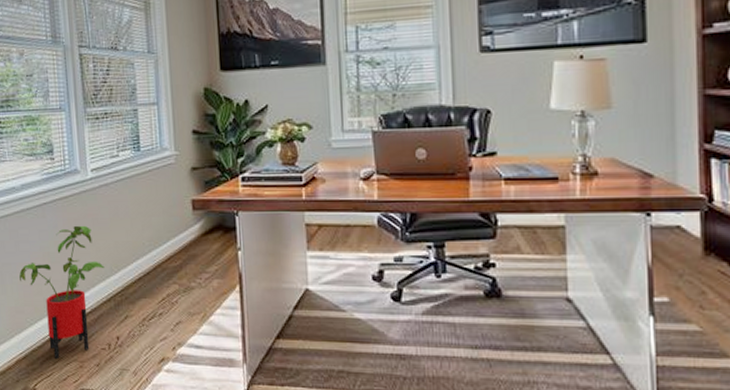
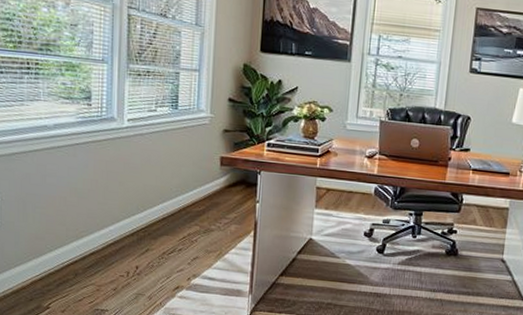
house plant: present [19,225,104,359] -> none [43,166,131,282]

